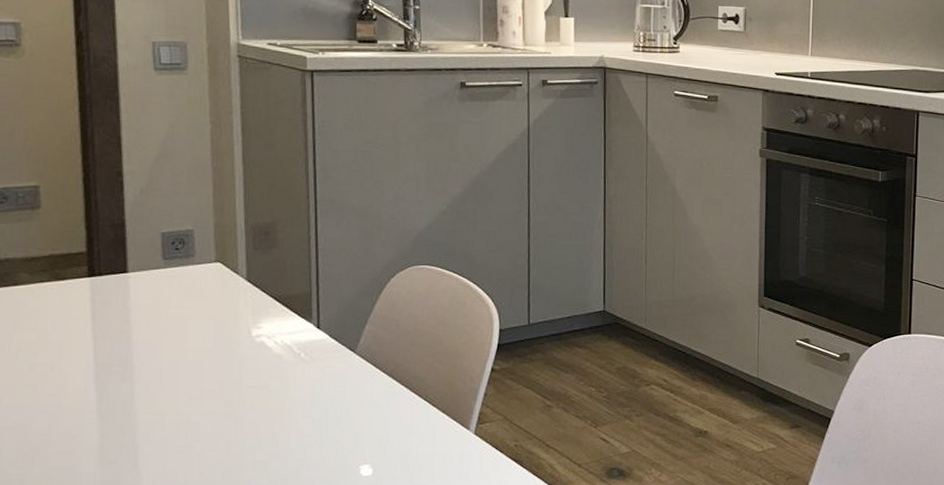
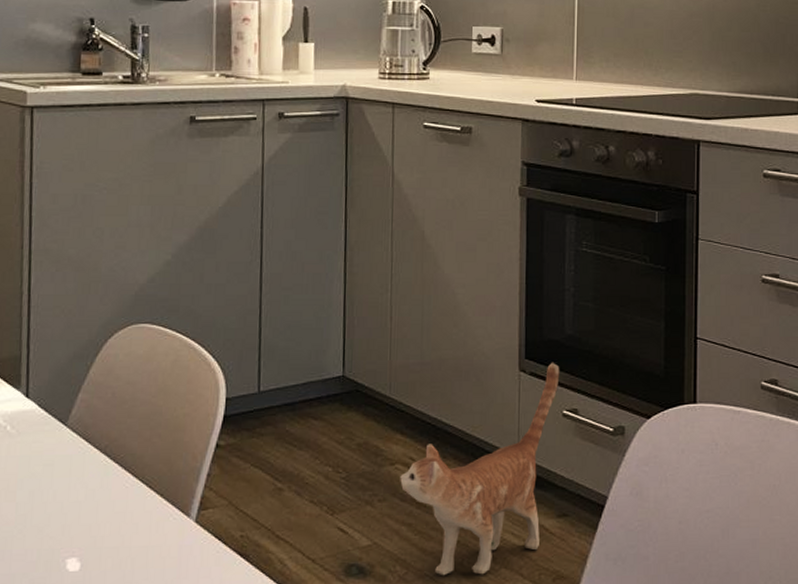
cat: none [655,299,794,477] -> present [400,362,560,576]

